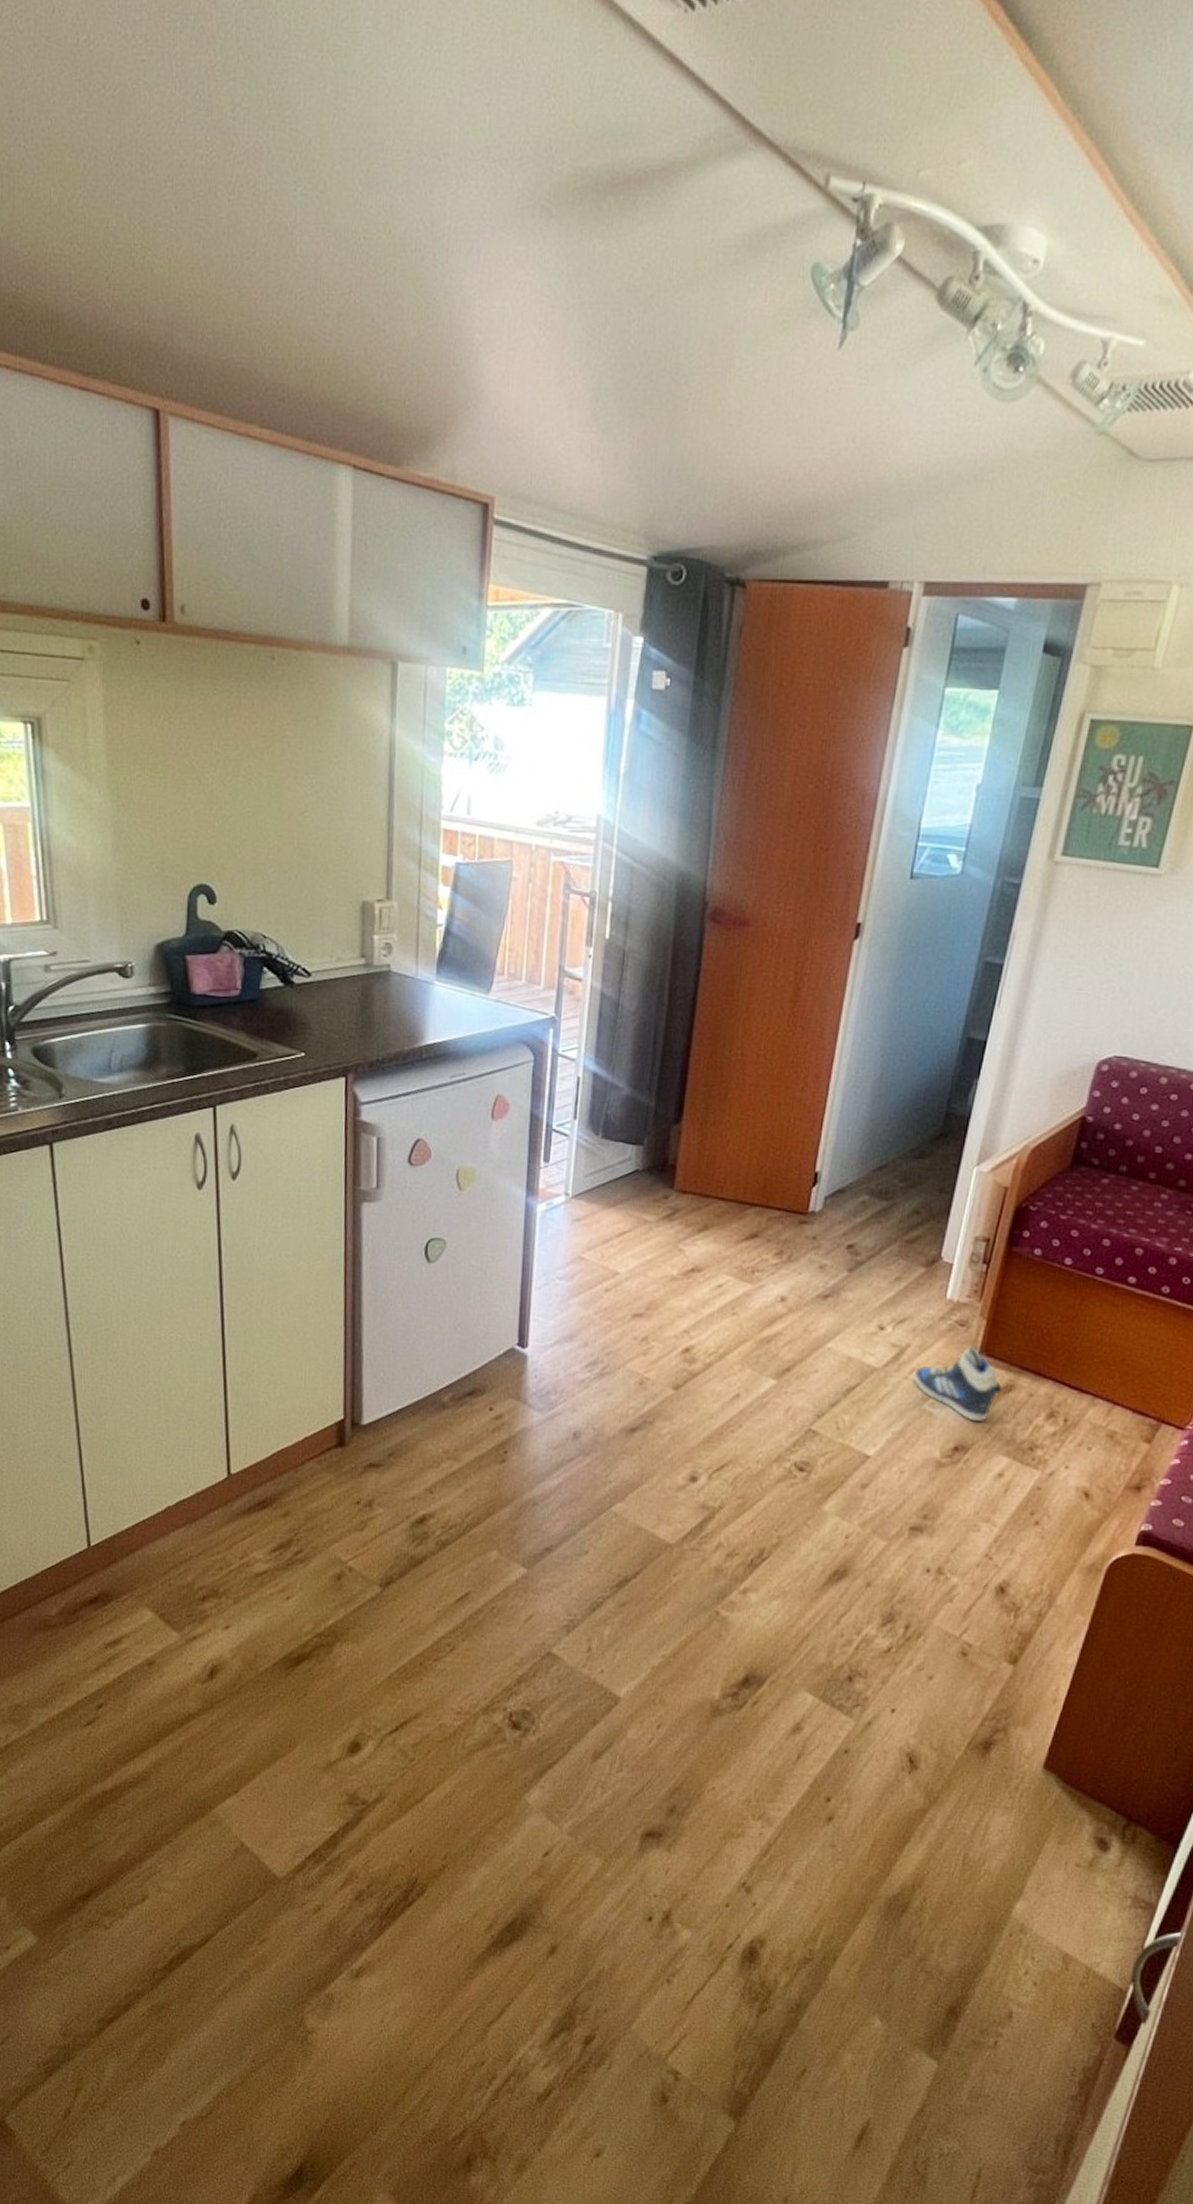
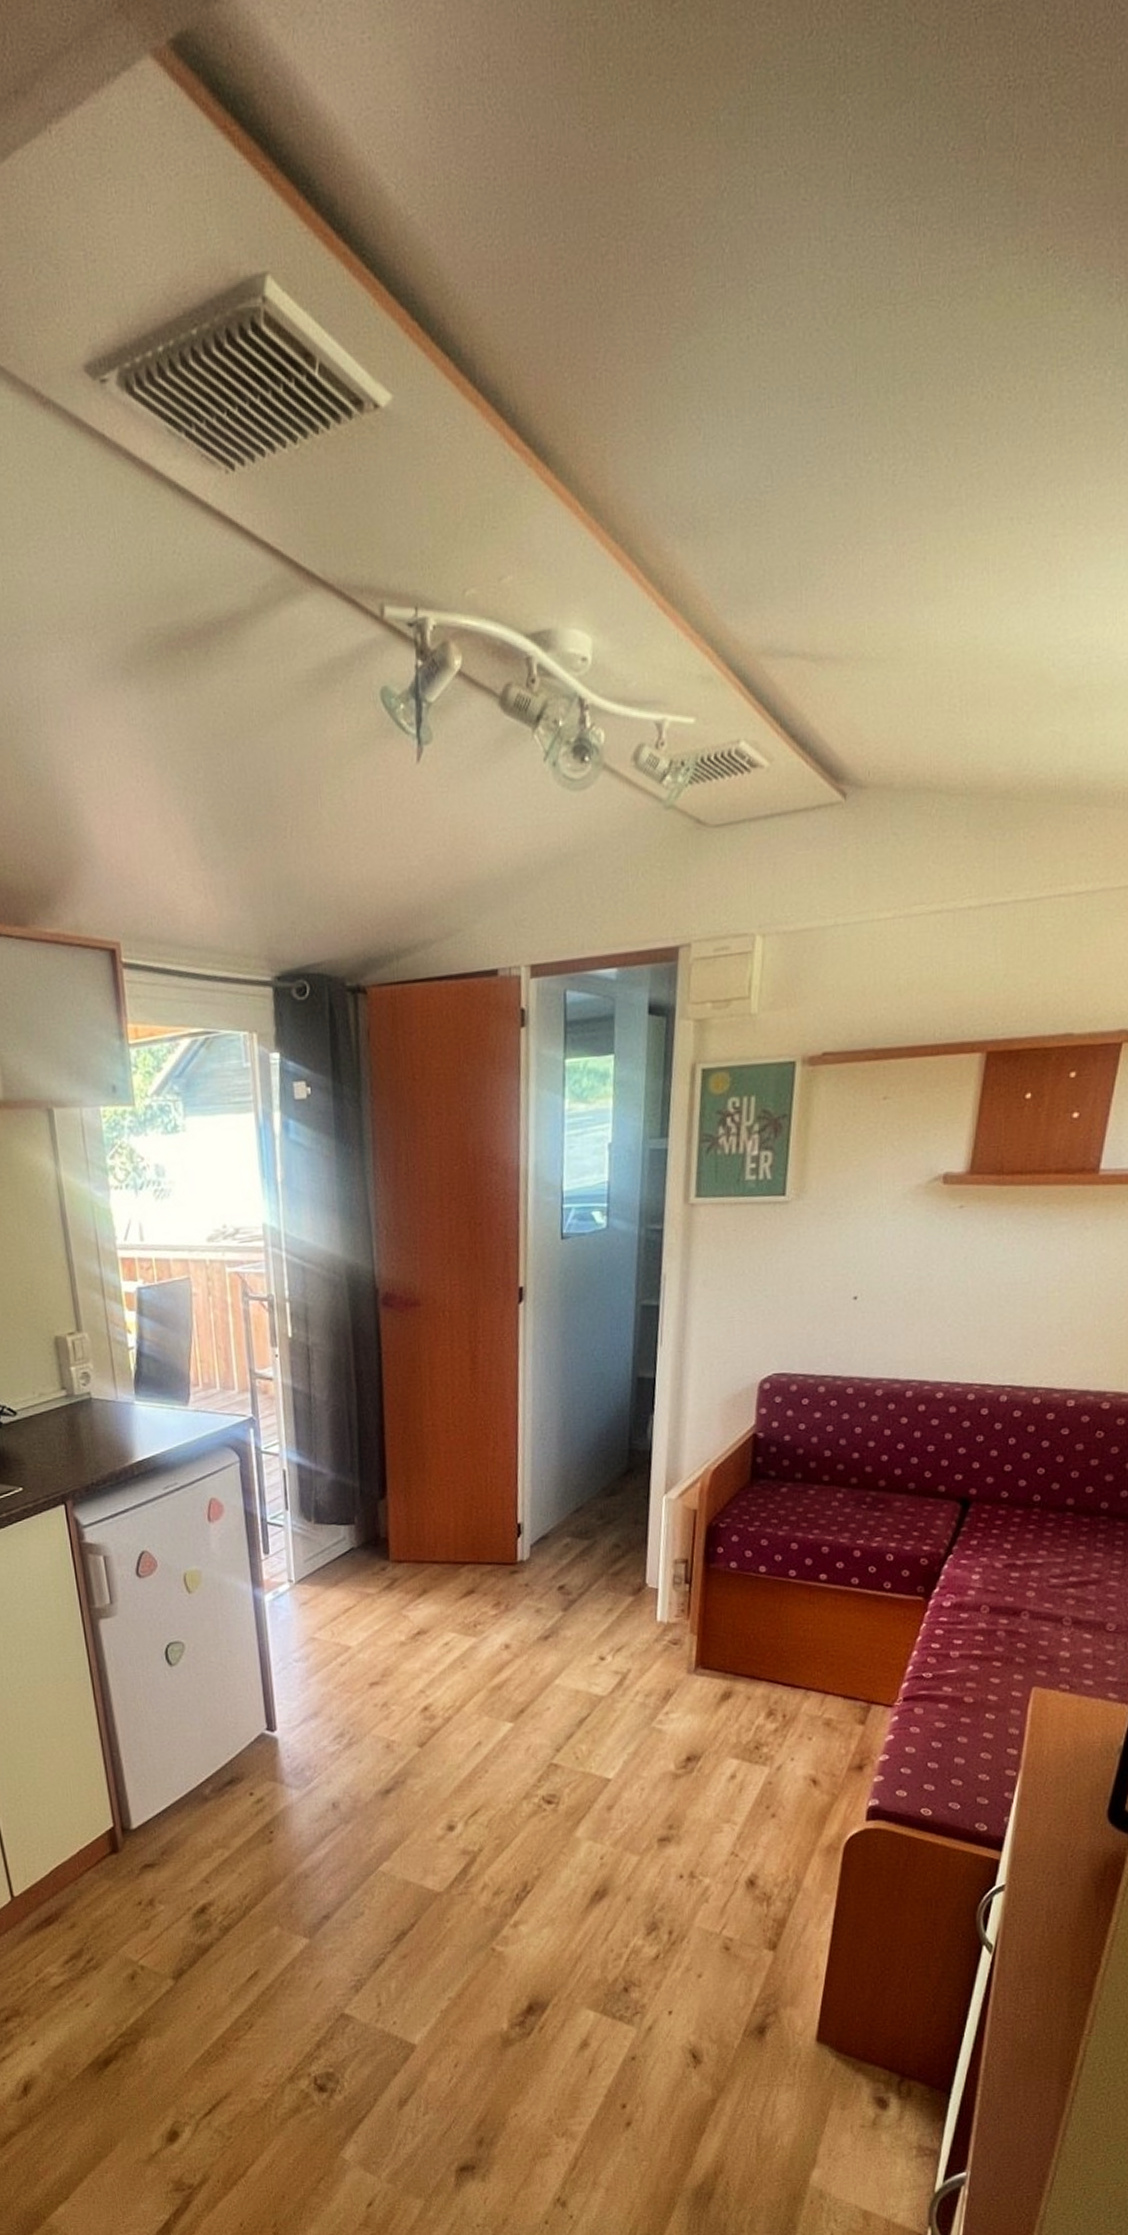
sneaker: present [913,1347,1004,1421] -> none [638,1662,723,1730]

